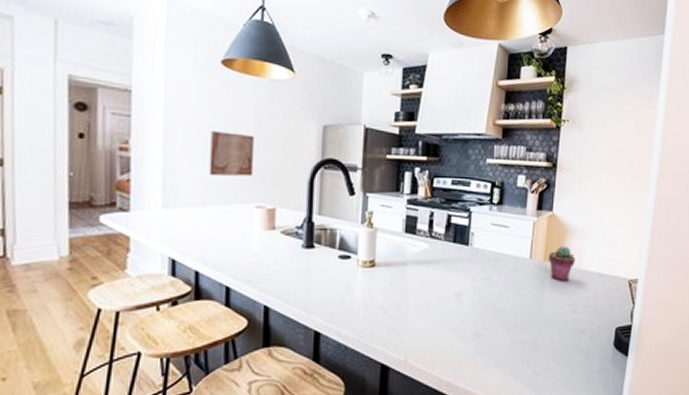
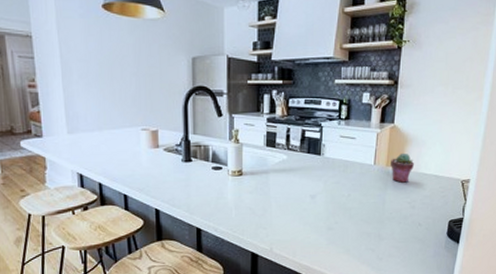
wall art: present [209,131,255,177] -> none [100,67,138,106]

